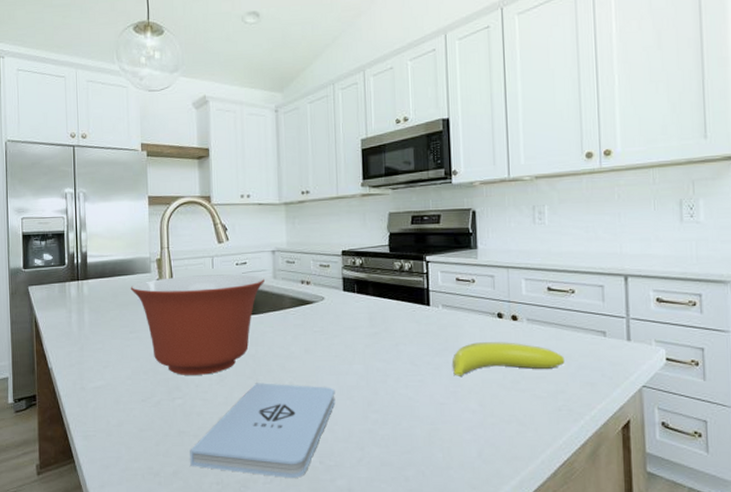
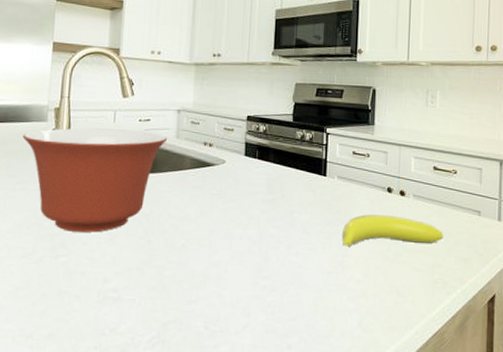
notepad: present [190,383,336,479] -> none [68,243,227,344]

